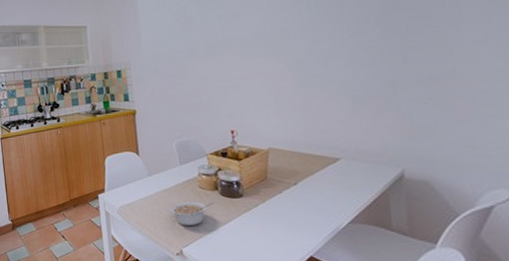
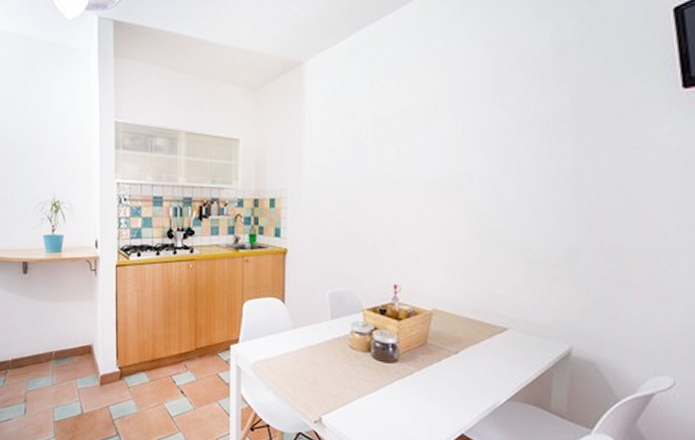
legume: present [170,201,213,226] -> none [314,362,363,391]

